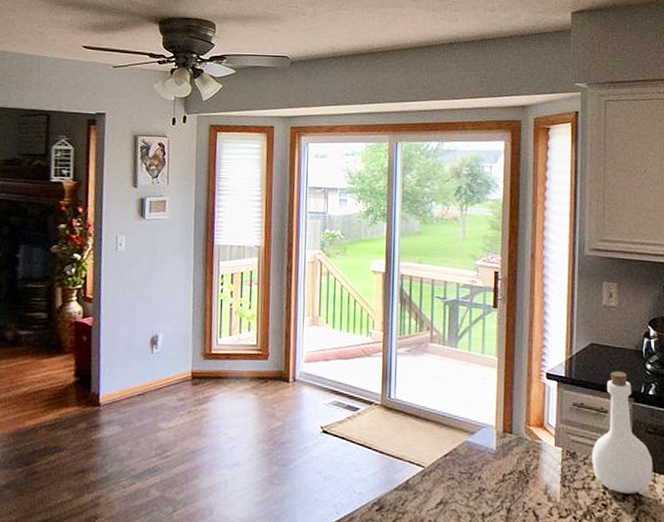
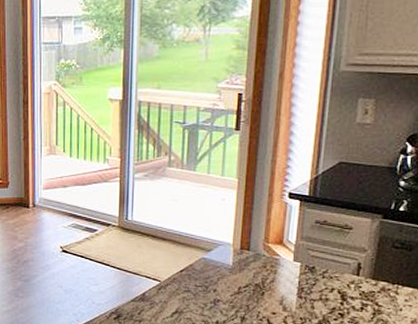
bottle: present [592,371,653,493] -> none [331,189,397,304]

